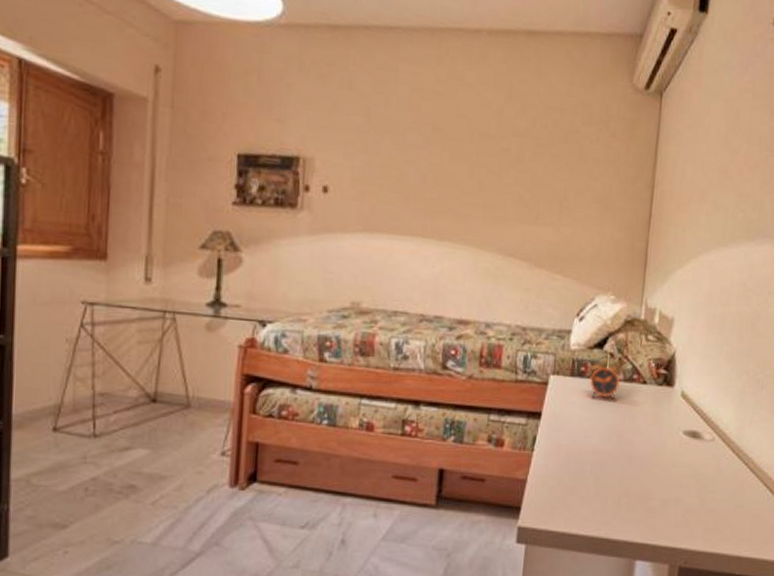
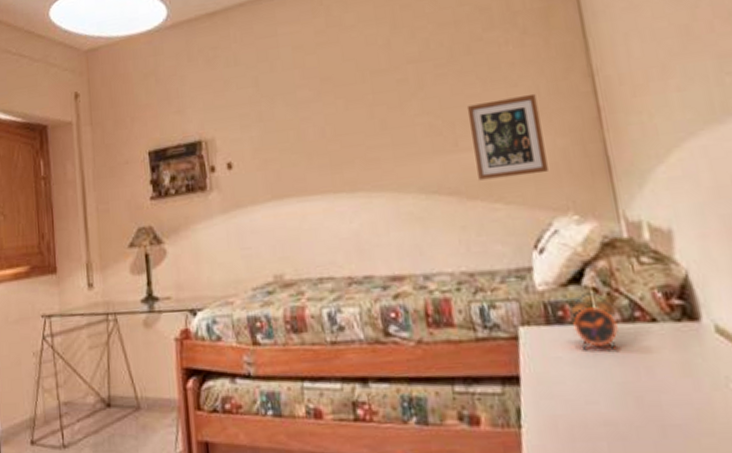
picture frame: none [548,187,609,258] -> present [466,93,548,181]

